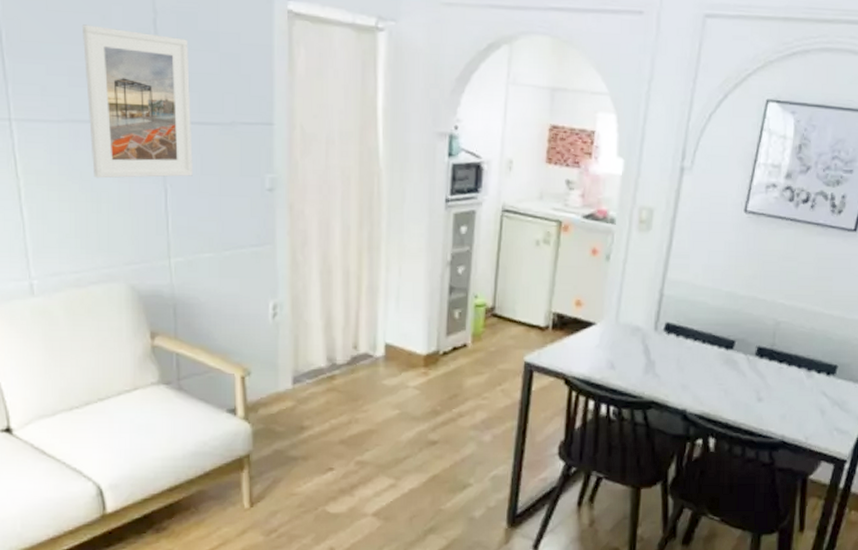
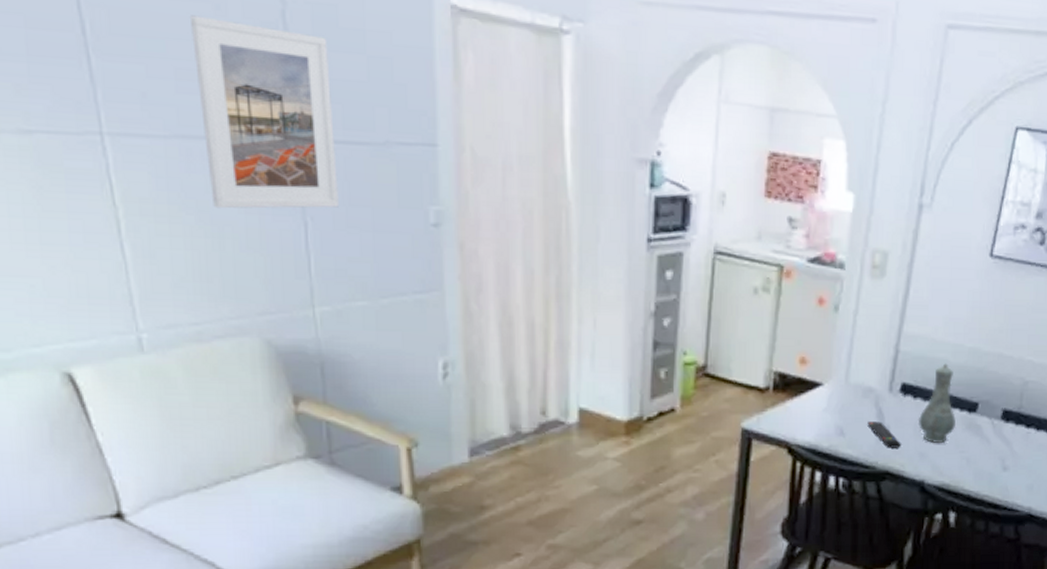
remote control: none [635,357,666,380] -> present [867,421,902,448]
vase: none [680,306,714,376] -> present [918,363,956,443]

